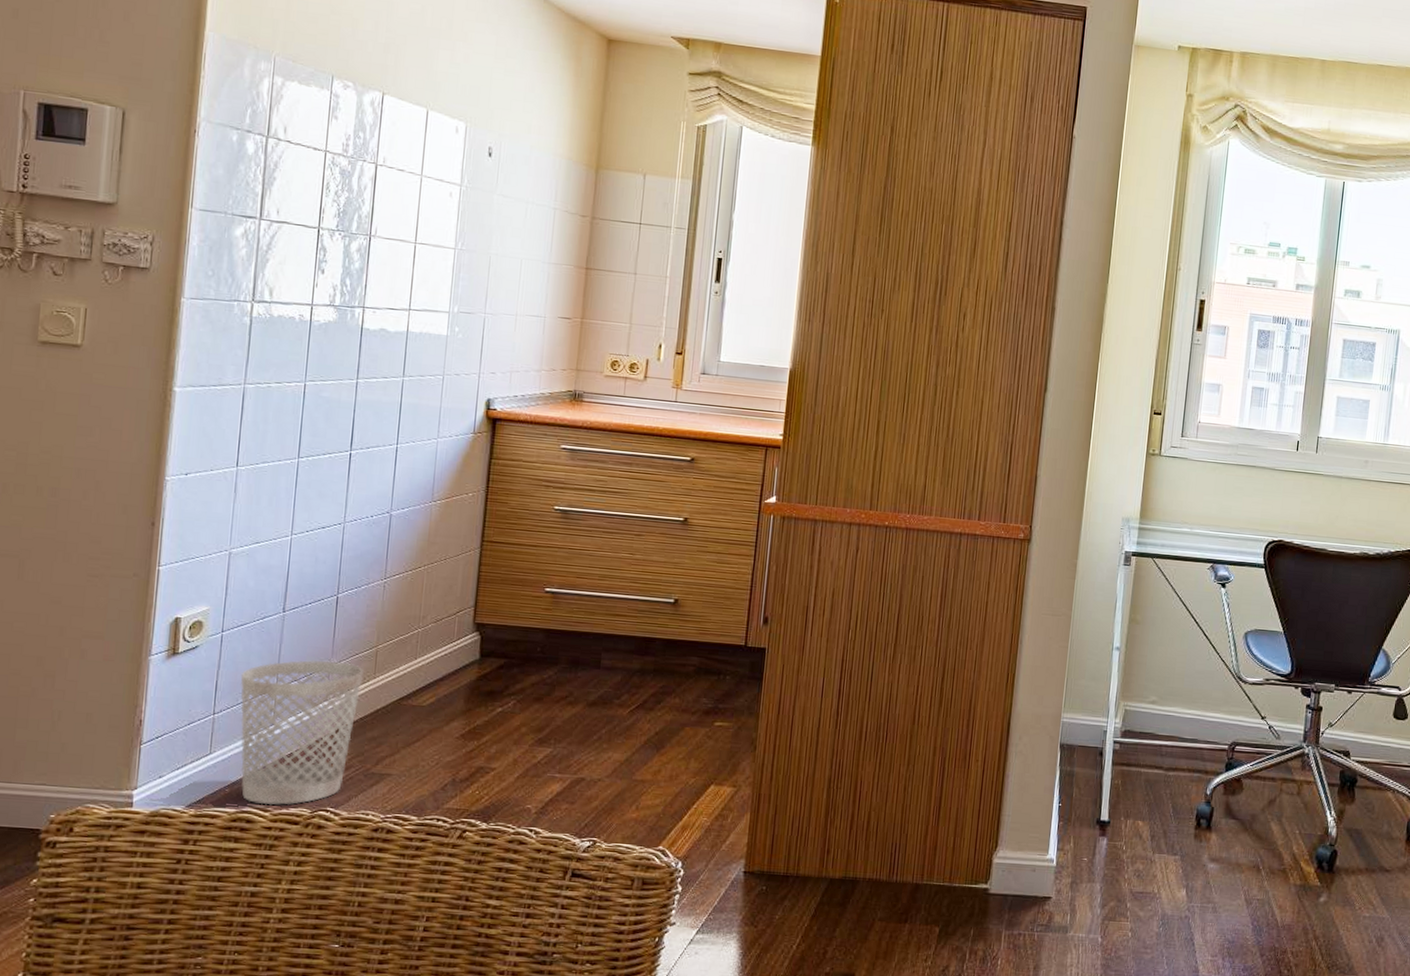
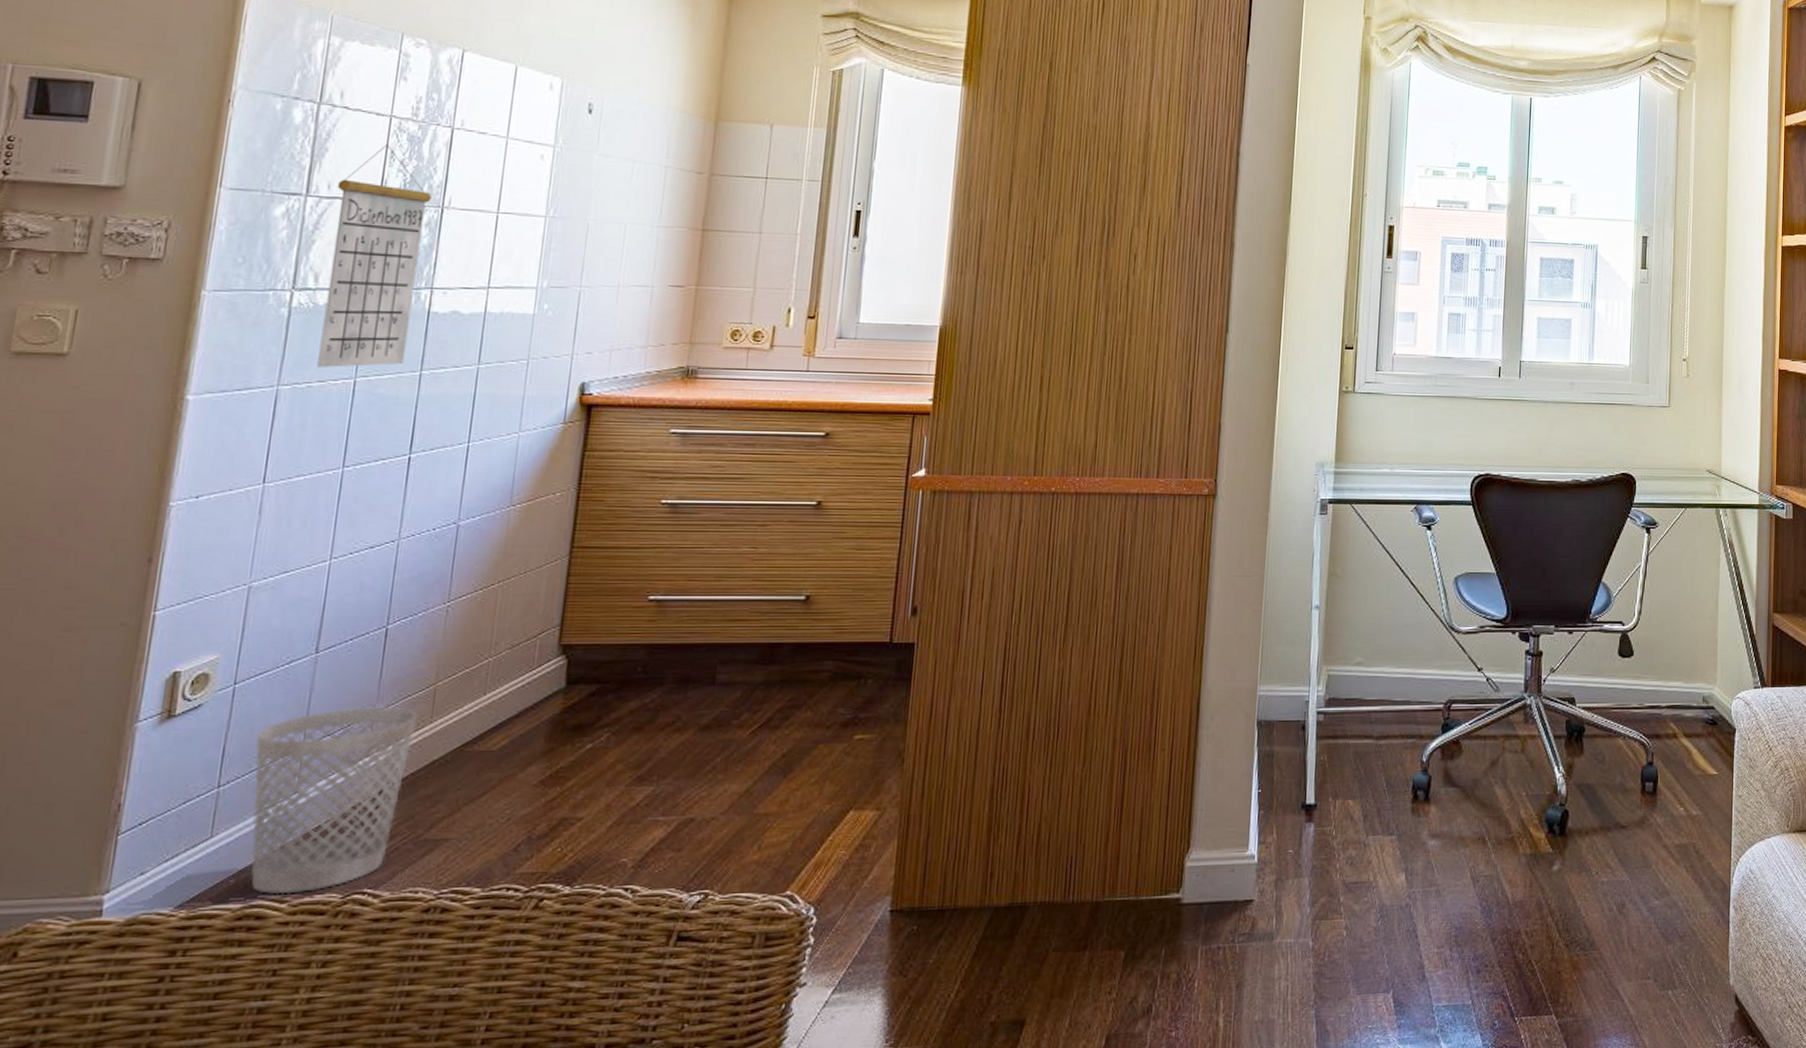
calendar: none [275,176,361,373] -> present [317,144,432,367]

